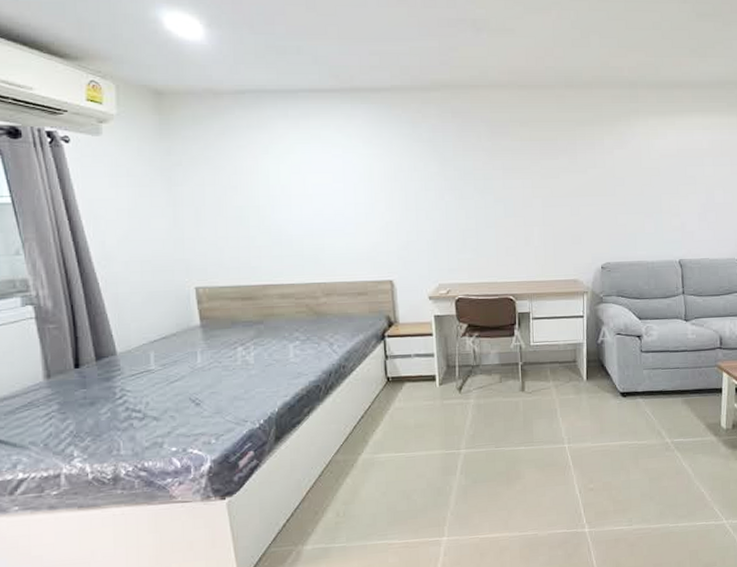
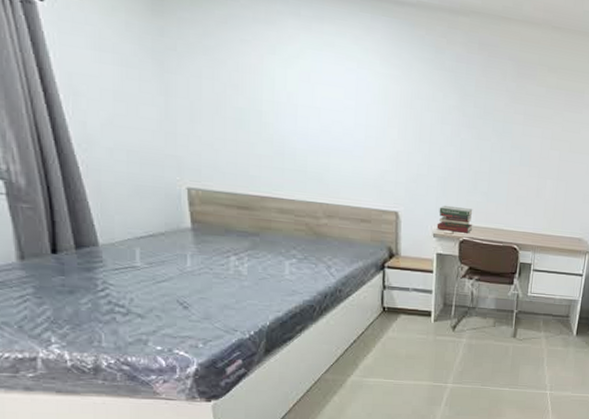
books: none [431,266,466,292] -> present [436,205,473,233]

